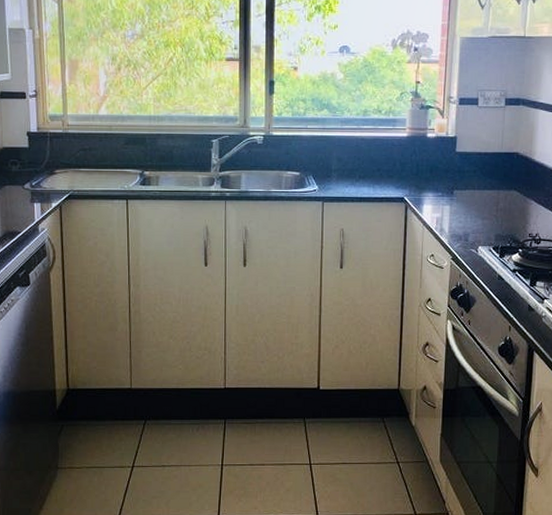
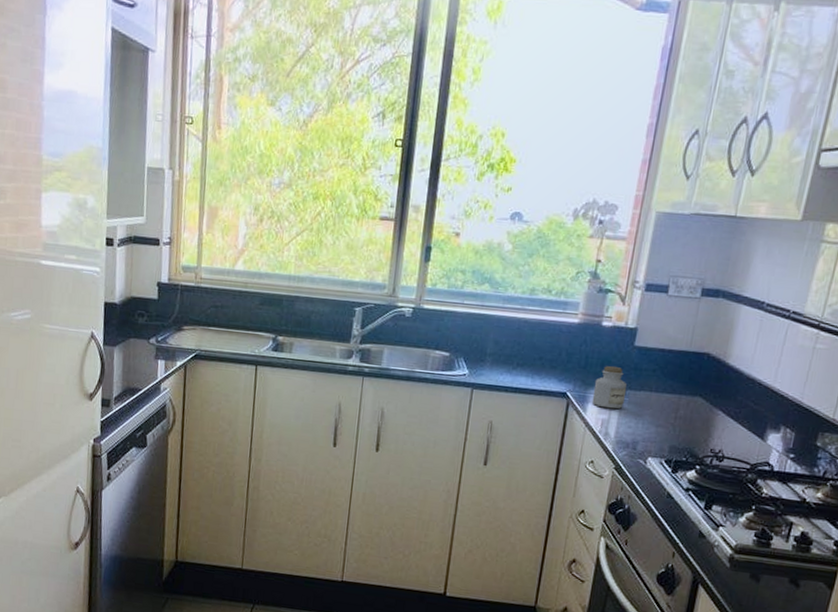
jar: none [426,171,454,208] -> present [592,366,627,409]

